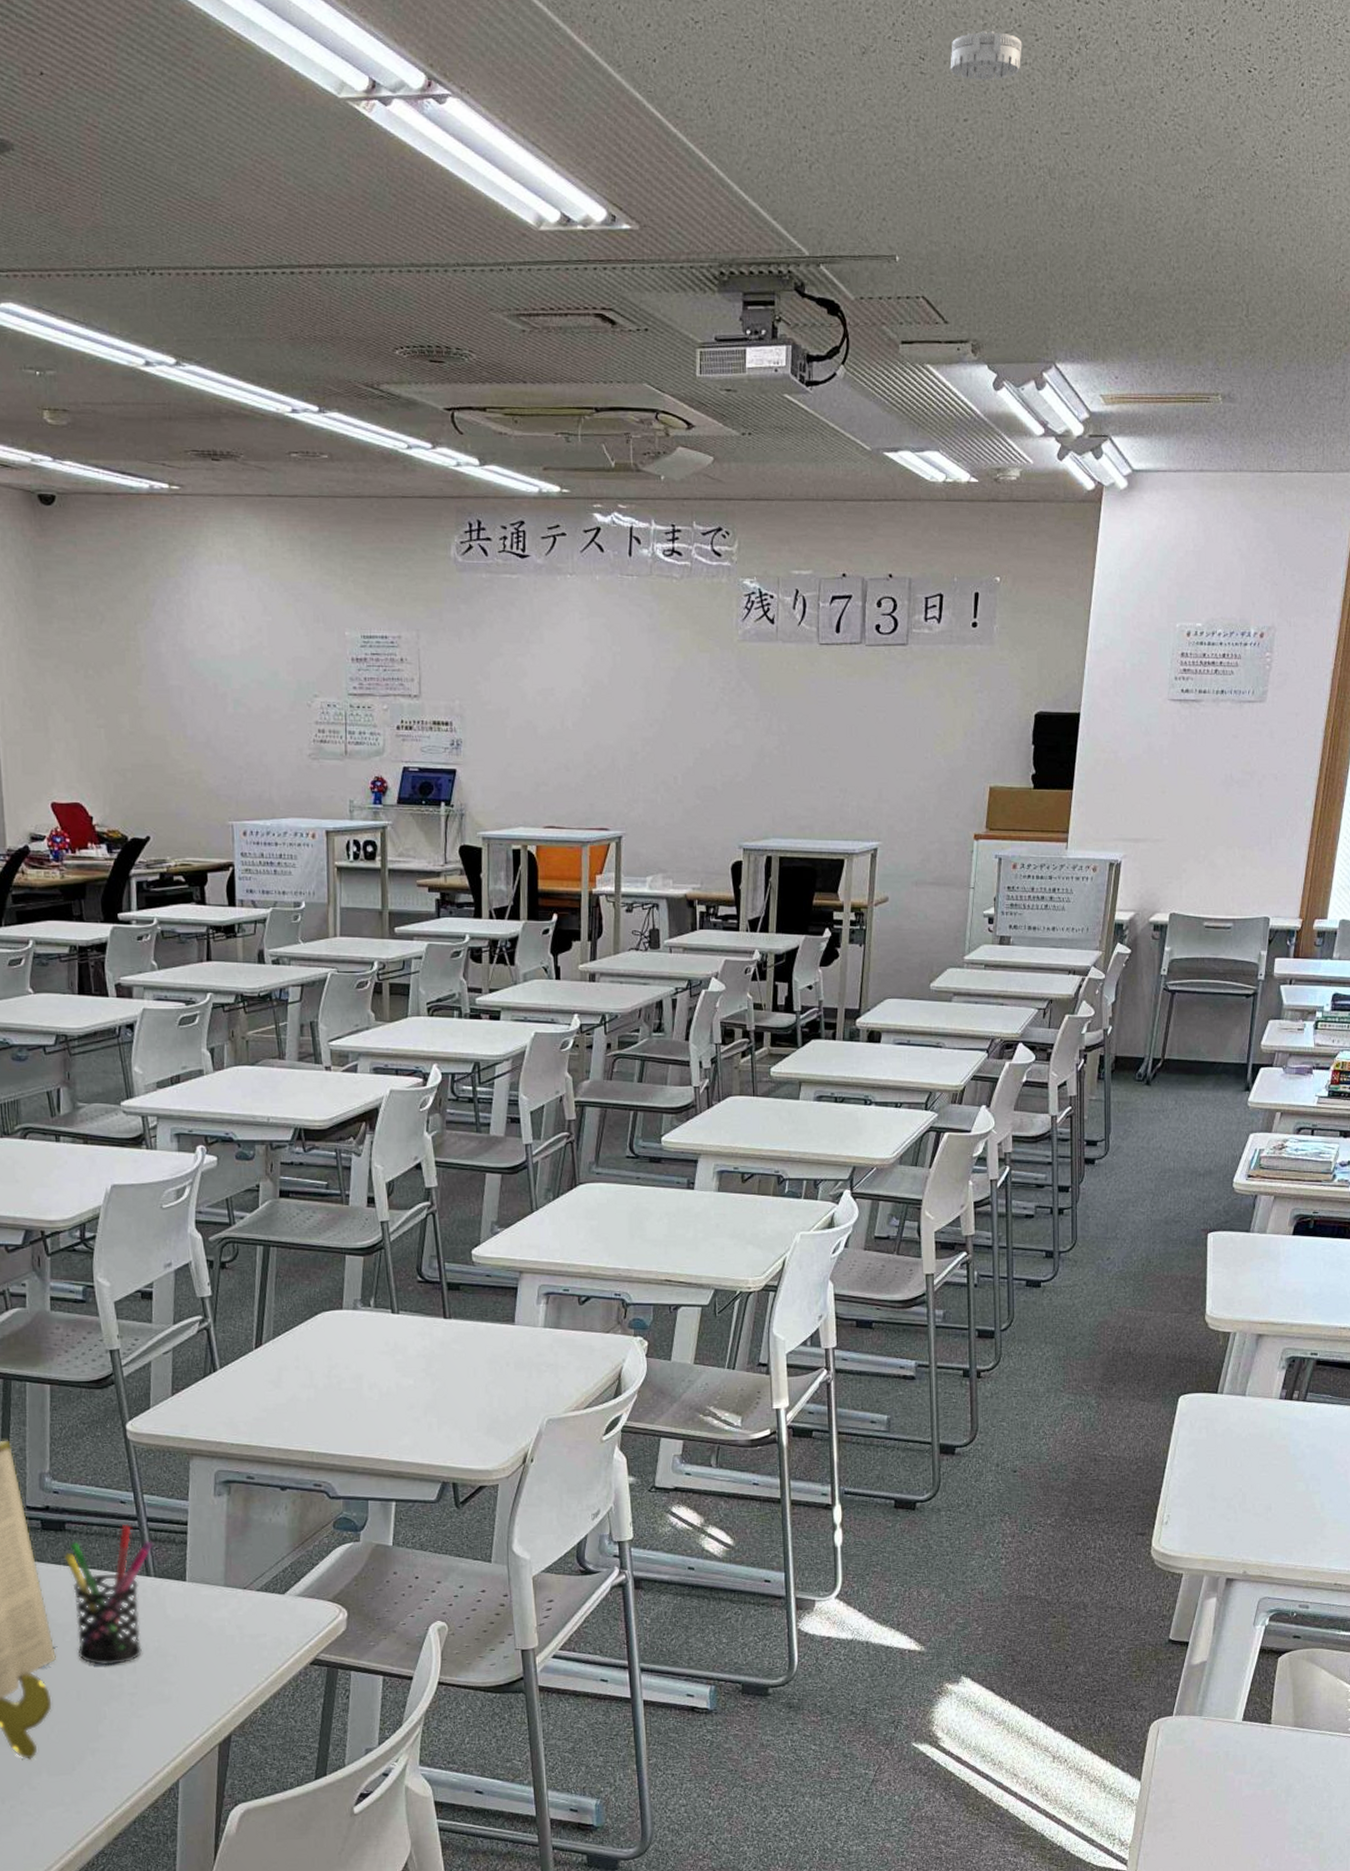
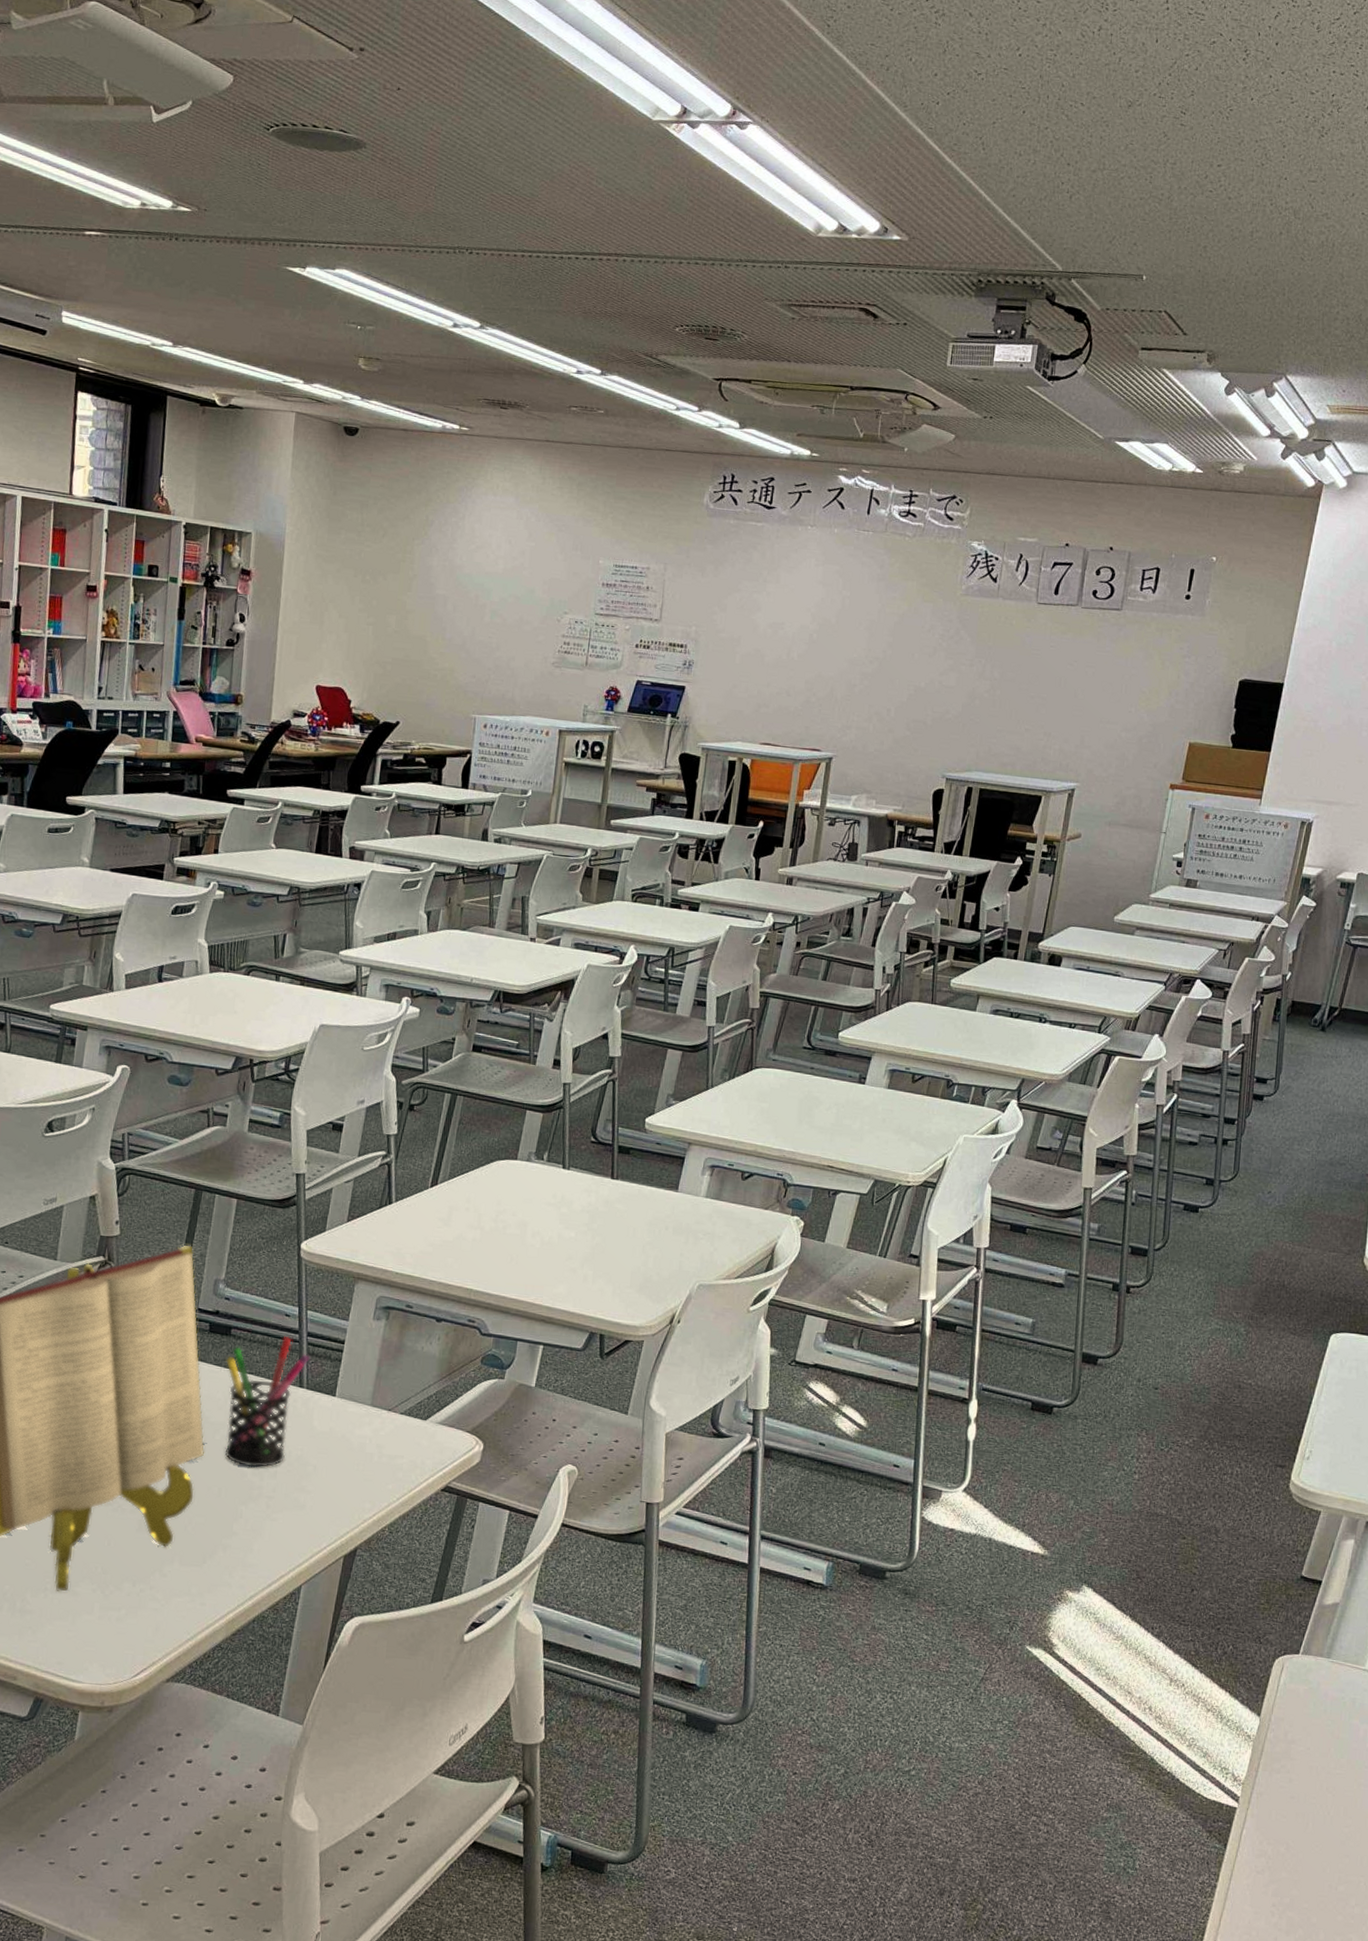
smoke detector: present [950,30,1022,81] -> none [1208,92,1278,134]

